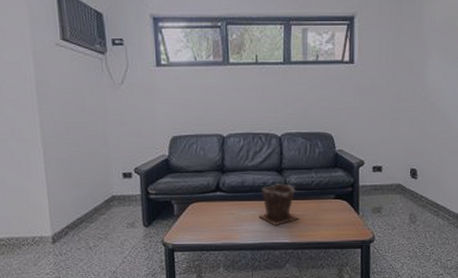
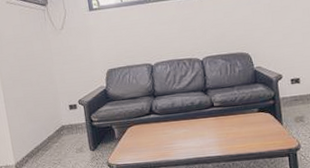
plant pot: present [258,184,299,226] -> none [190,102,227,142]

